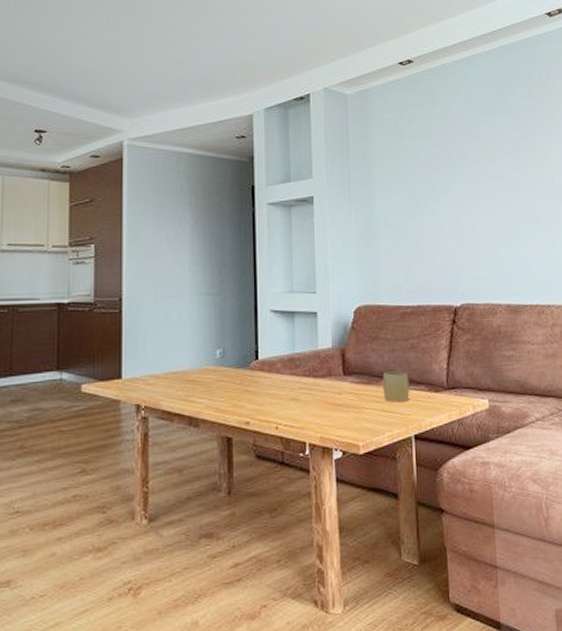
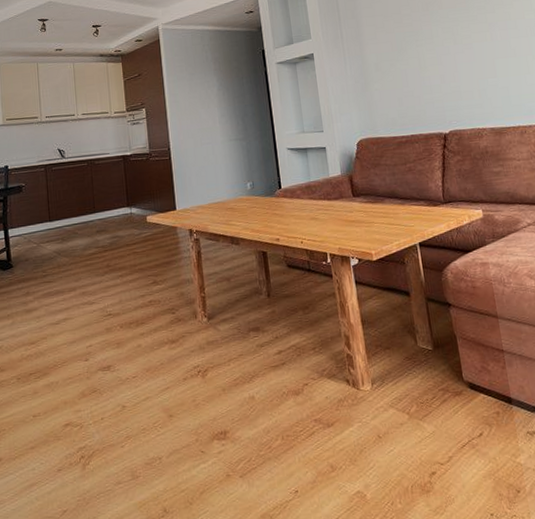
mug: present [383,371,410,403] -> none [386,190,412,217]

